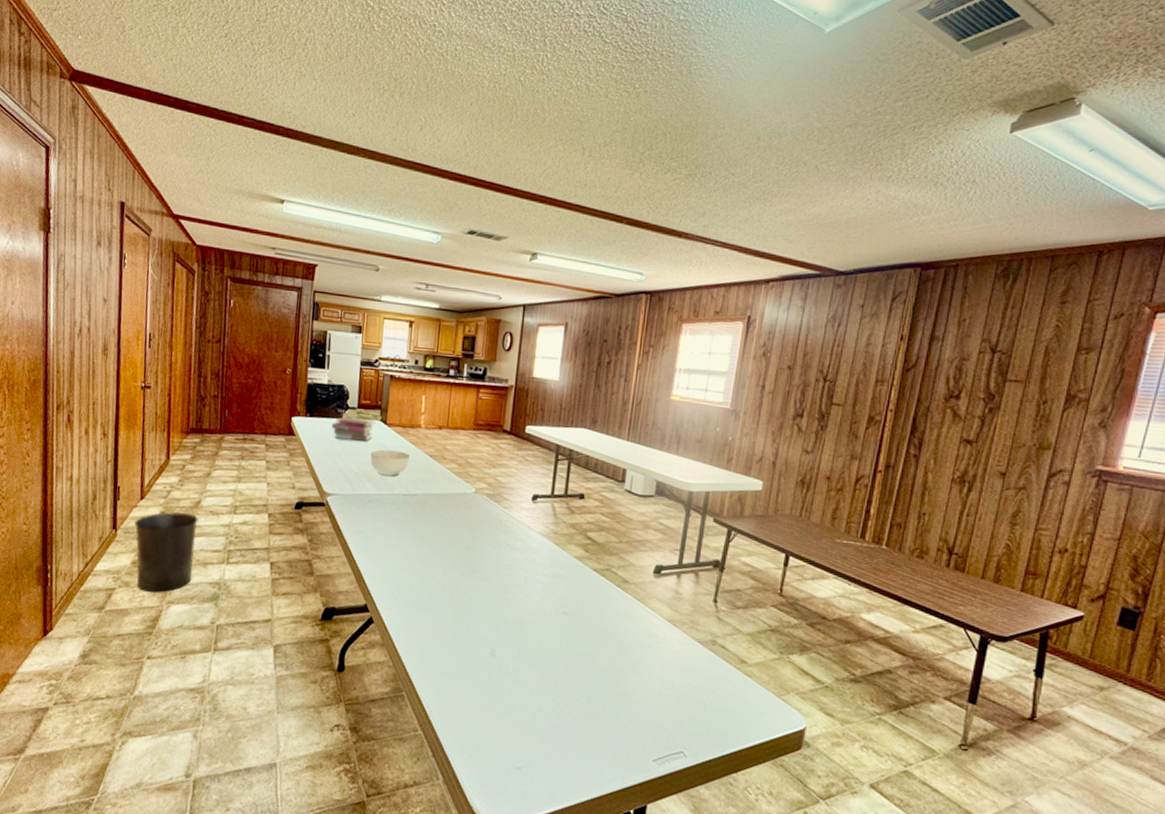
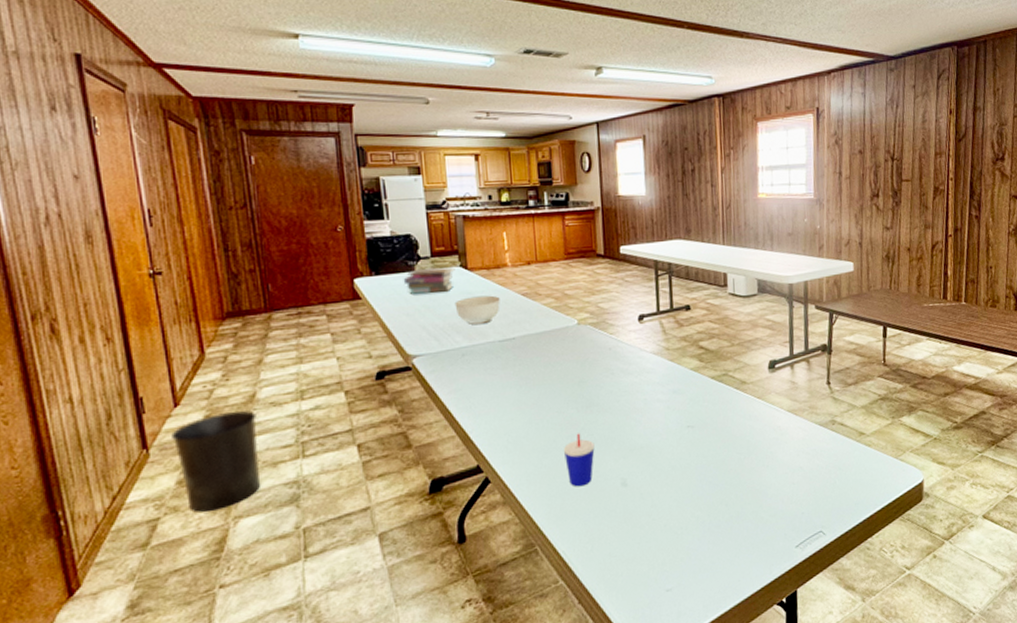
beverage cup: none [442,595,472,647] -> present [563,433,595,487]

